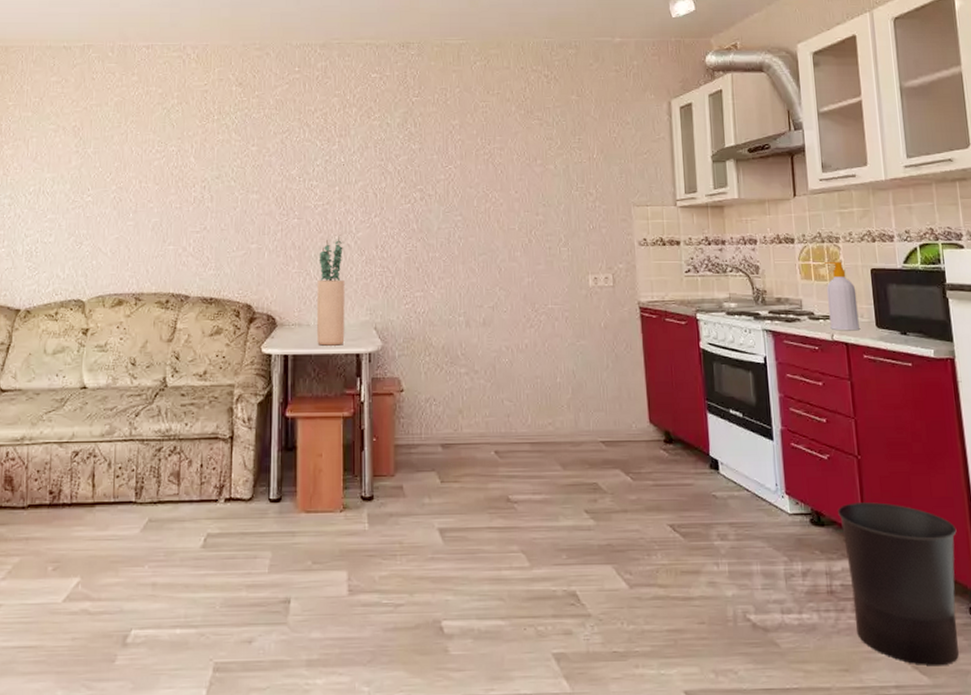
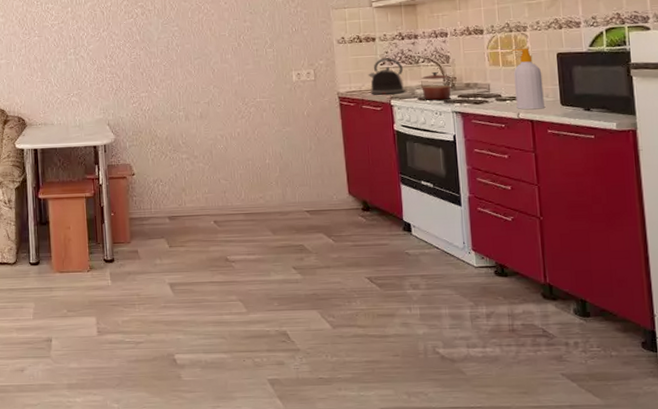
vase: present [317,236,345,346] -> none [58,49,84,141]
kettle: none [671,265,713,308] -> present [367,58,406,96]
saucepan: none [729,283,761,316] -> present [421,71,451,101]
waste bin: present [838,502,959,665] -> none [520,256,632,389]

